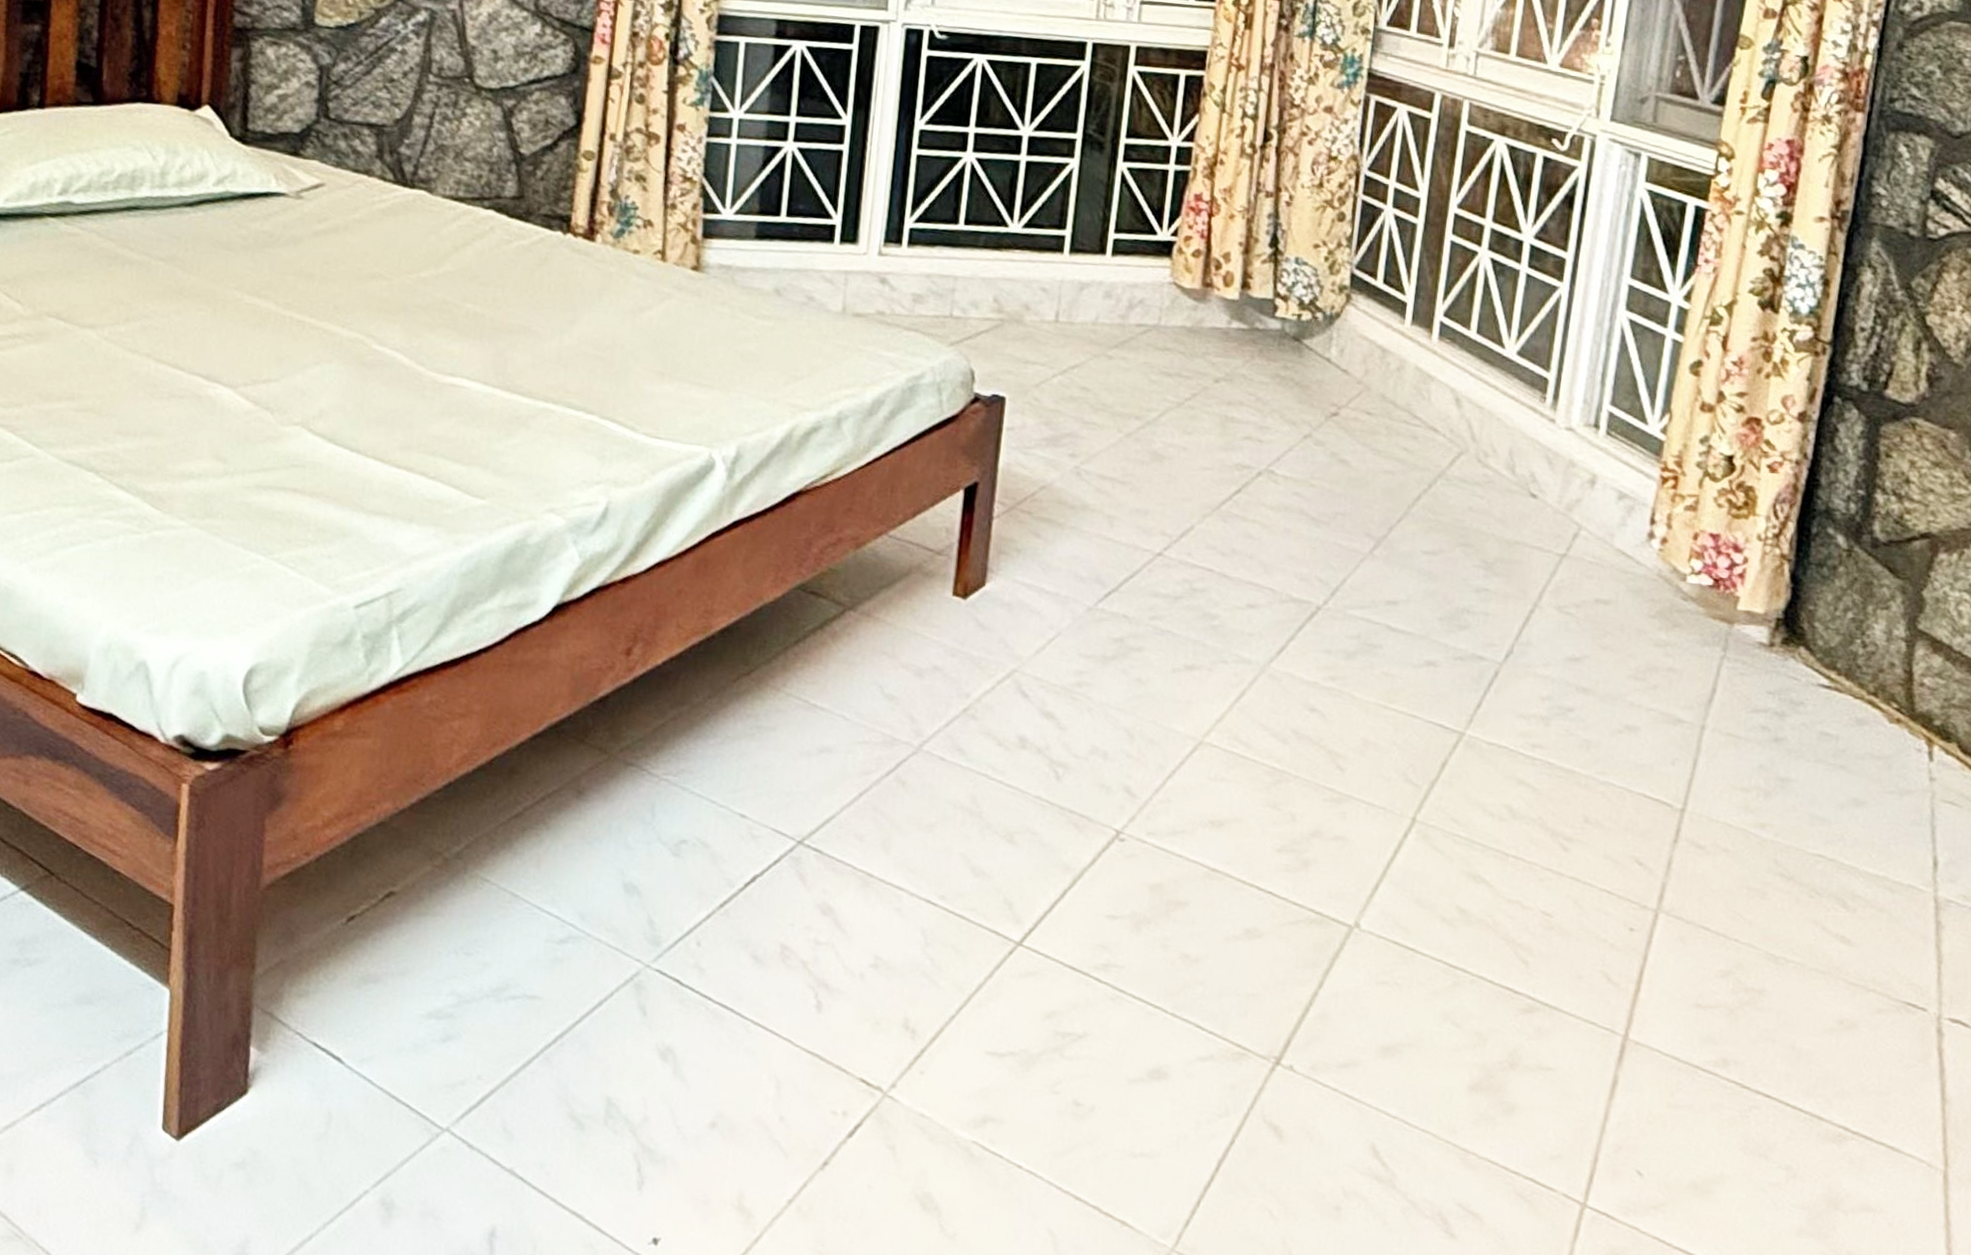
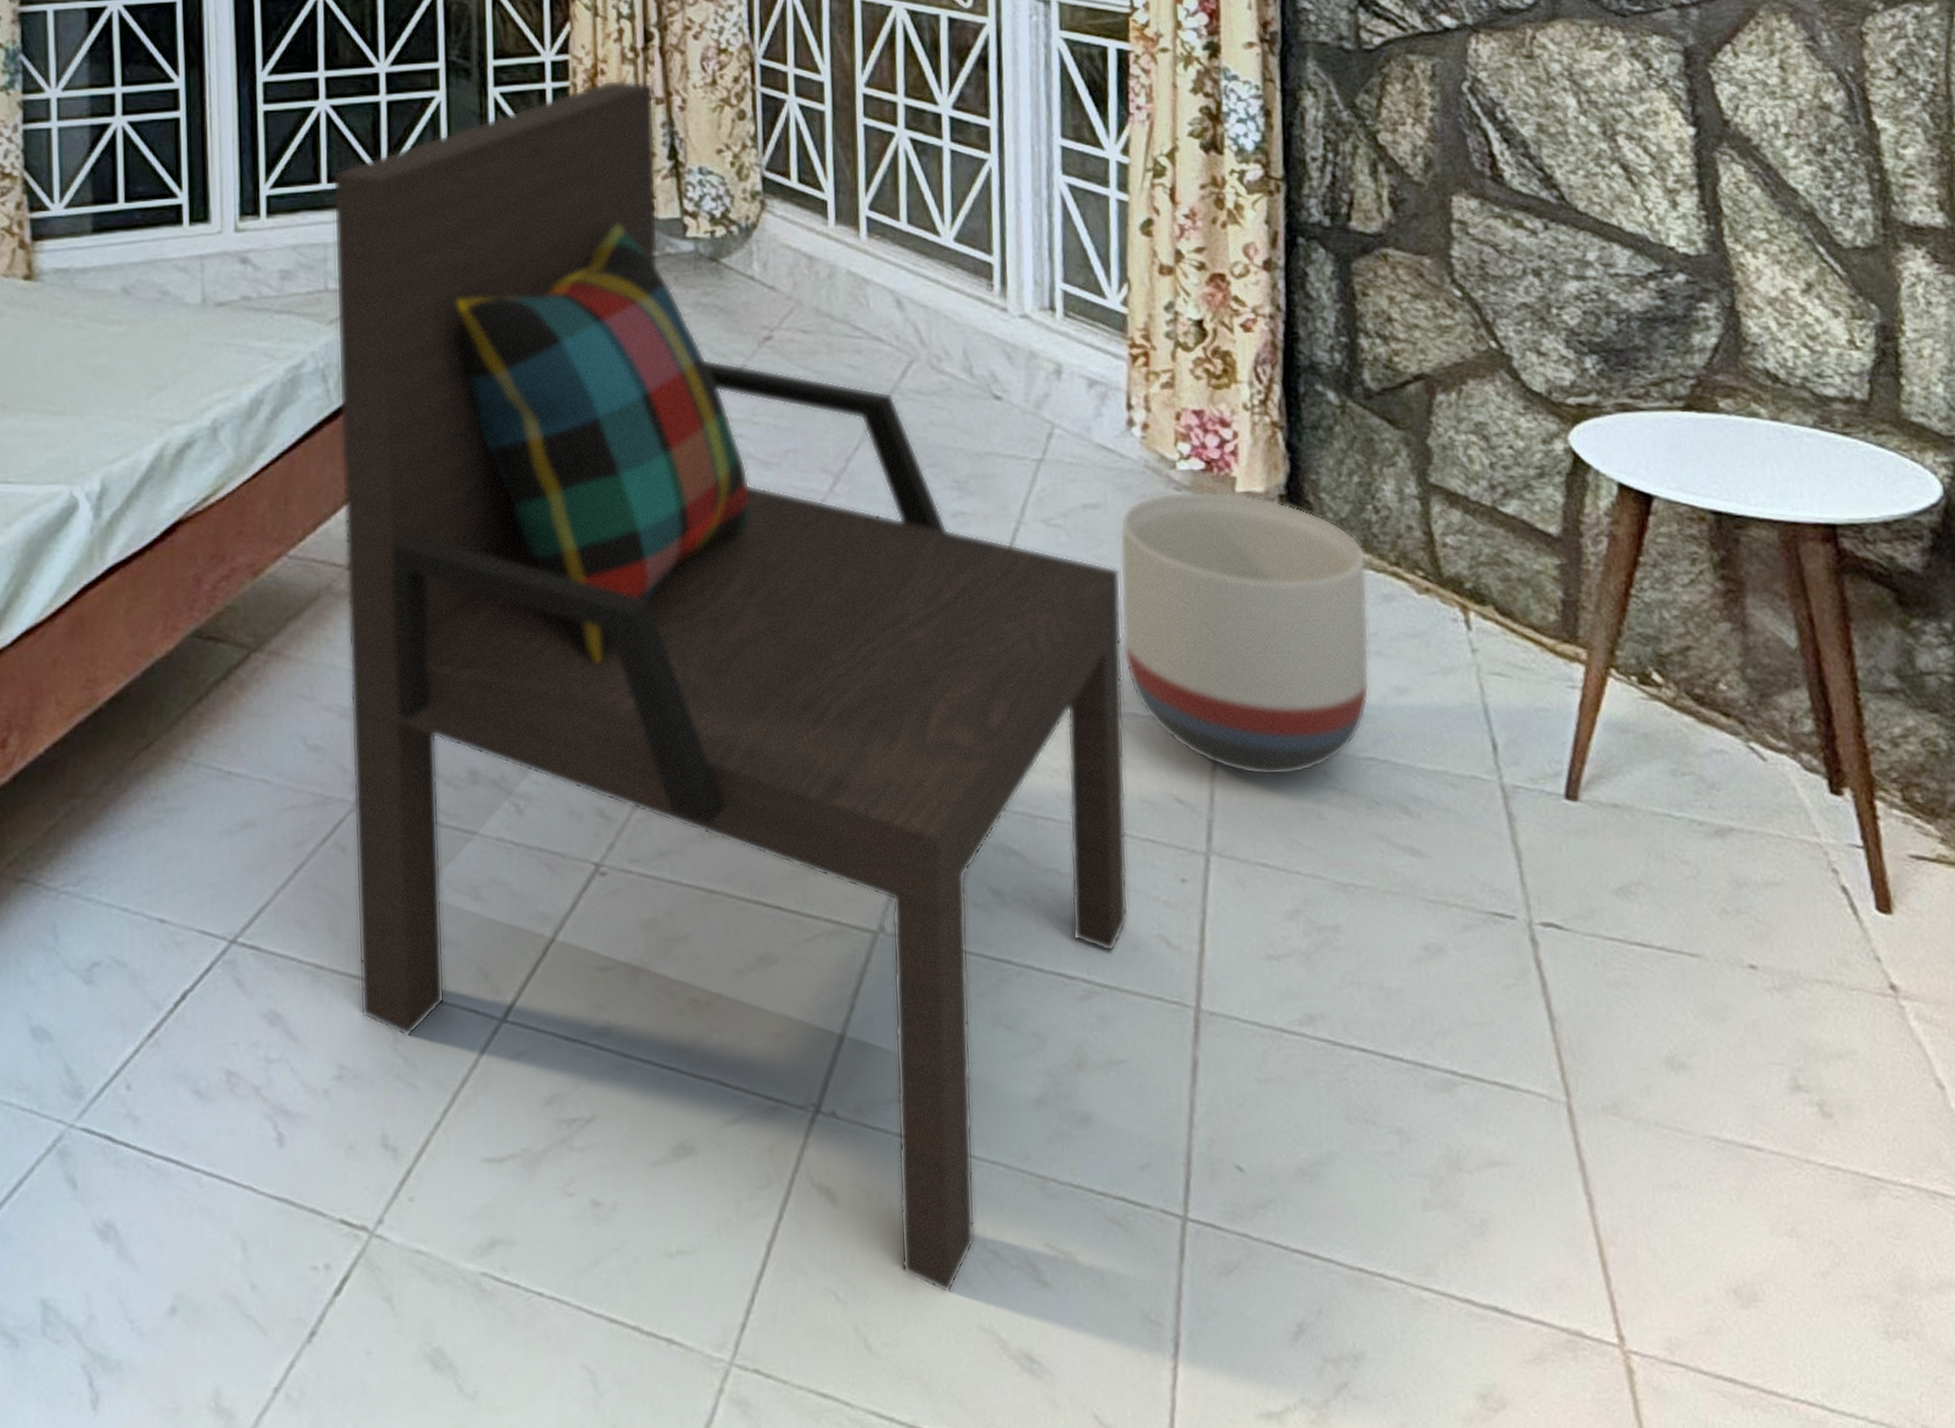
armchair: none [899,170,1620,1228] -> present [332,79,1129,1293]
planter: none [1609,600,1847,858] -> present [1119,491,1370,776]

